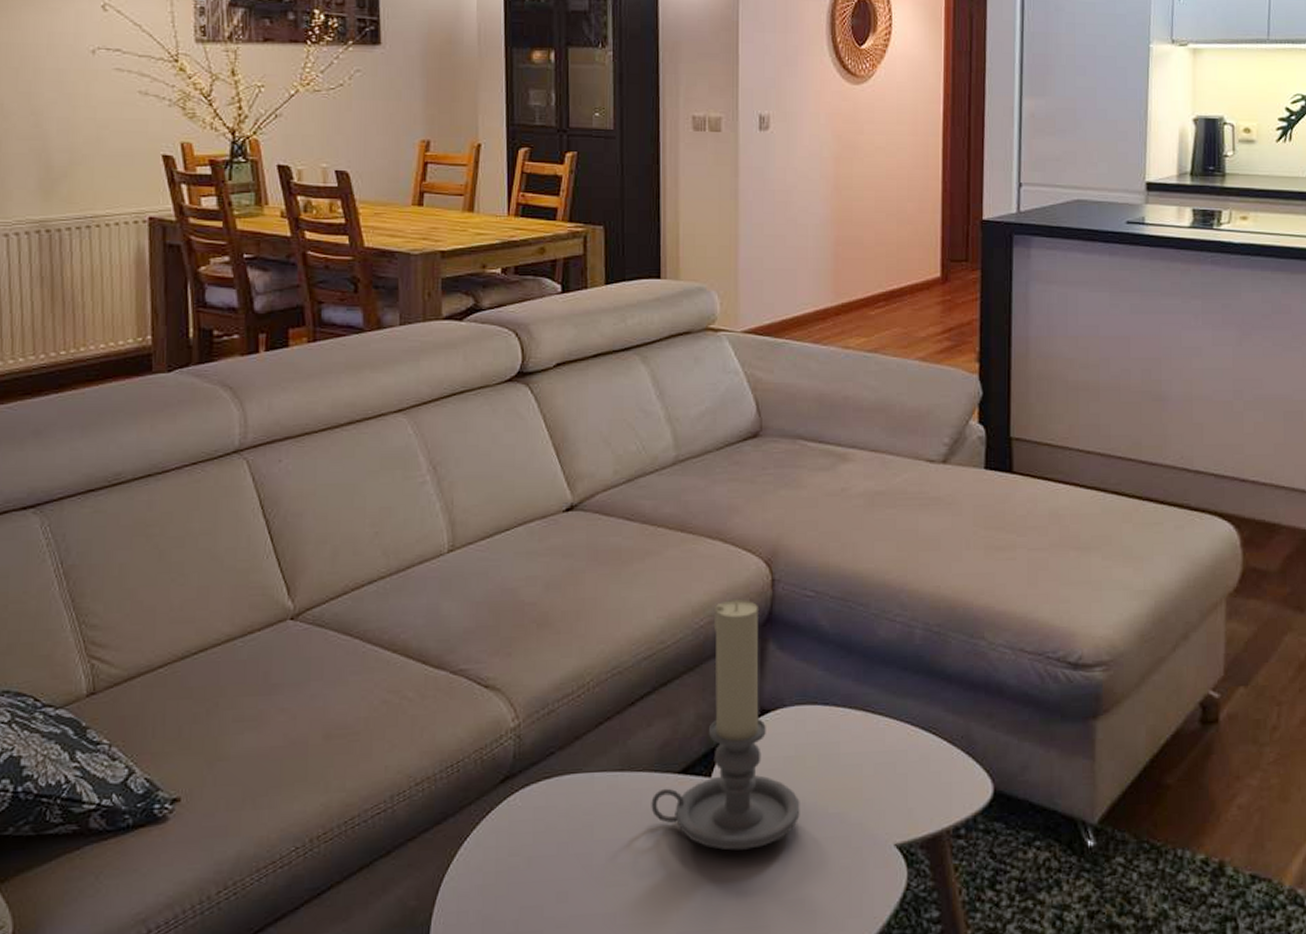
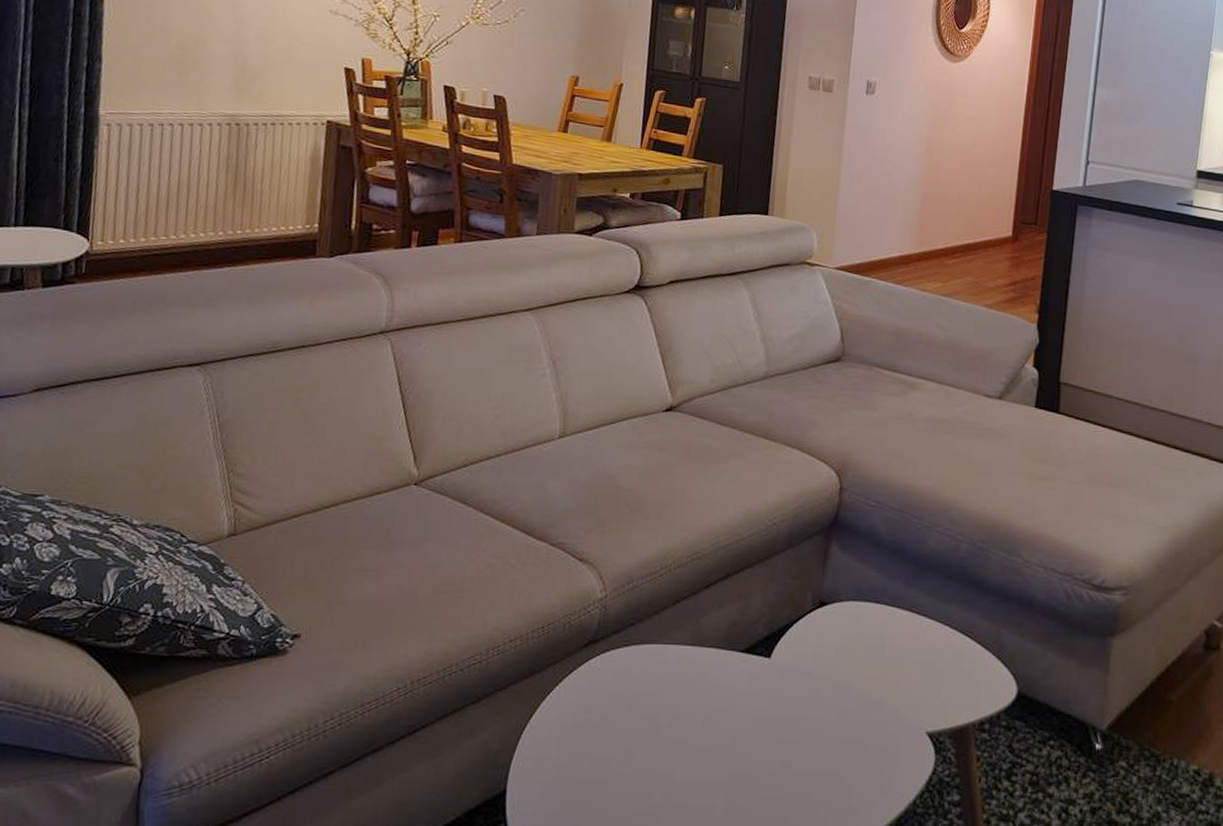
candle holder: present [651,599,800,851] -> none [715,502,847,725]

